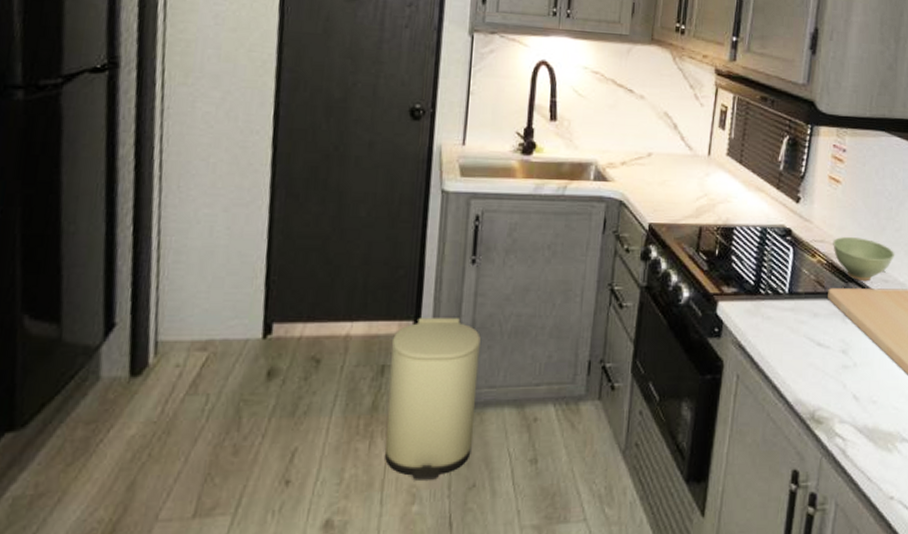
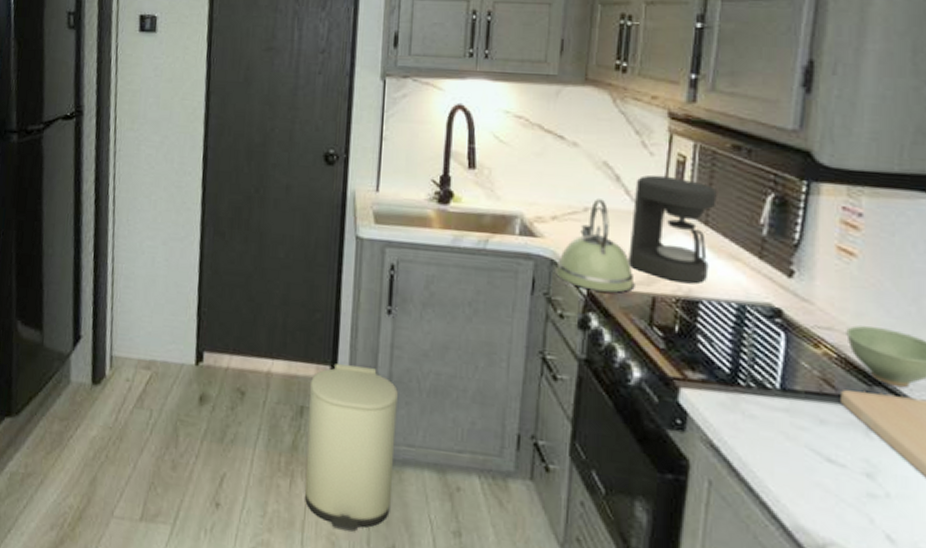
kettle: none [622,145,686,226] -> present [554,199,635,293]
coffee maker: none [682,123,749,214] -> present [629,175,717,284]

